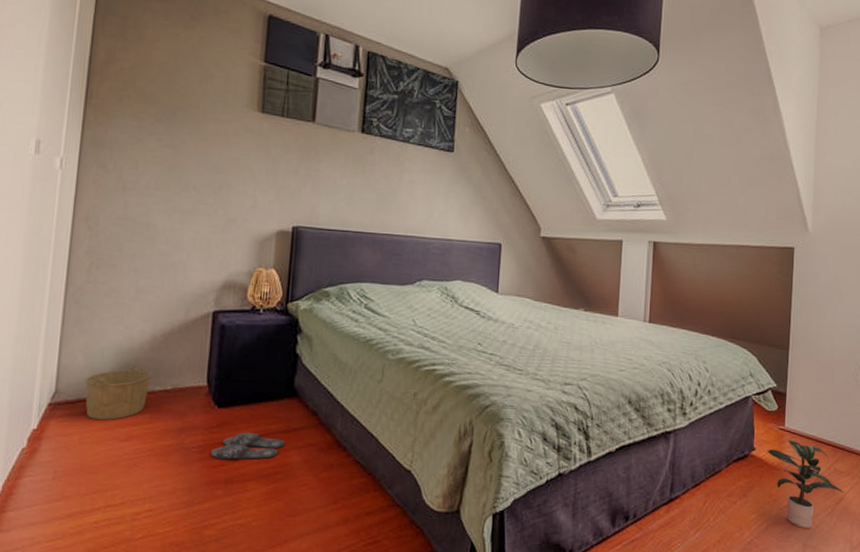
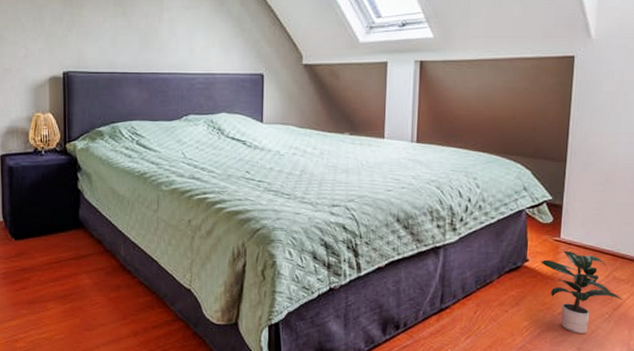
slippers: present [211,432,285,460] -> none [13,260,76,284]

